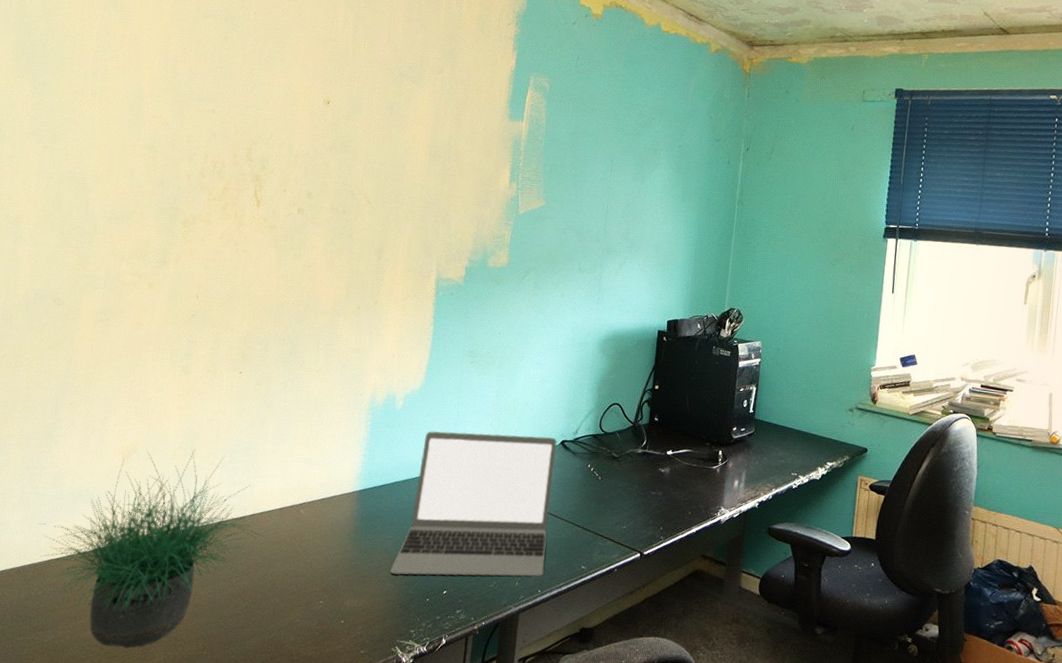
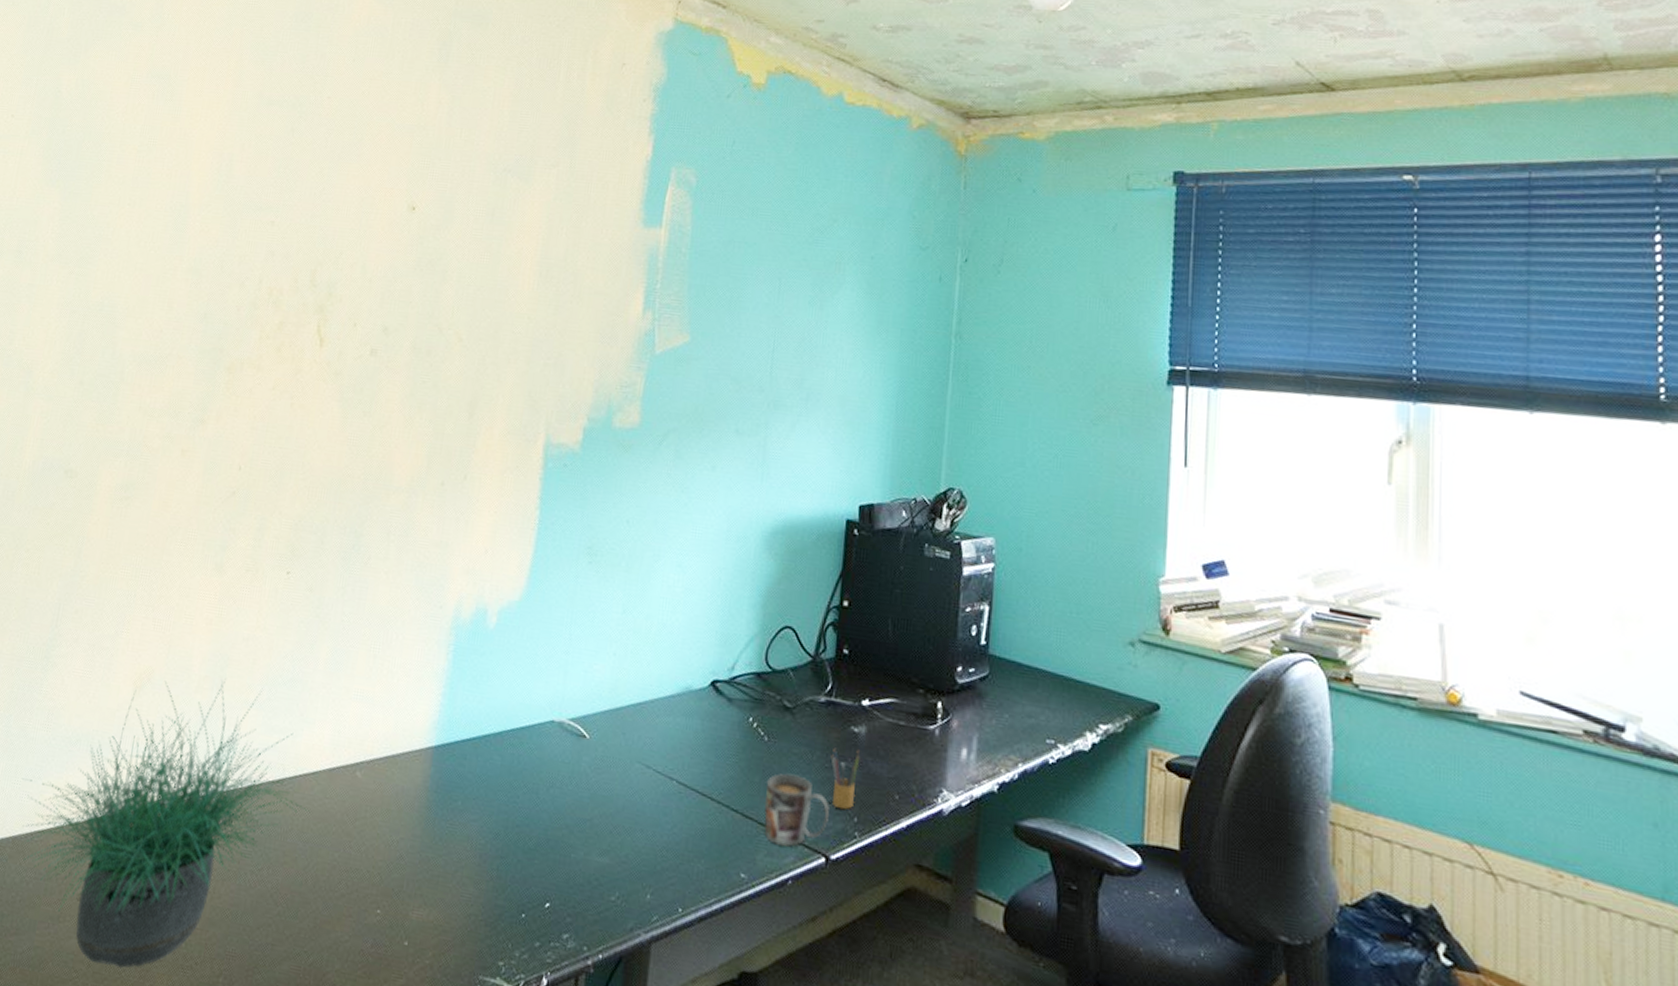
laptop: present [390,430,557,577] -> none [472,661,706,888]
mug: none [598,500,643,547] -> present [764,773,829,847]
pencil box: none [645,482,665,523] -> present [830,747,861,810]

